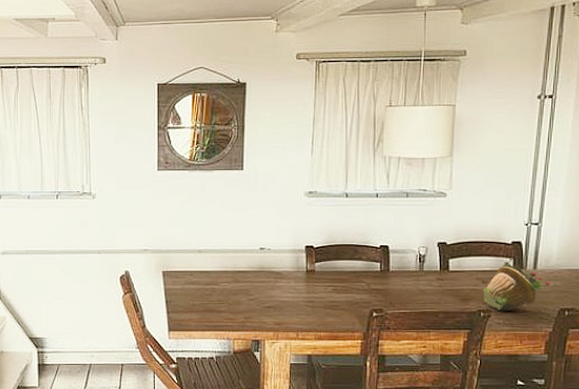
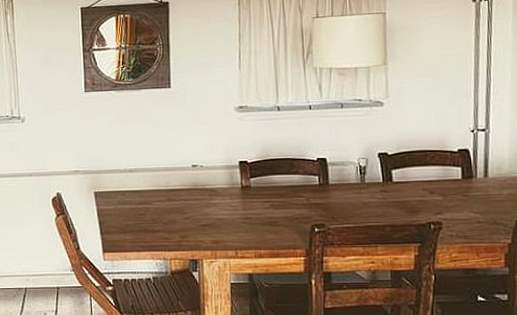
flower pot: present [483,258,551,311] -> none [431,166,505,223]

